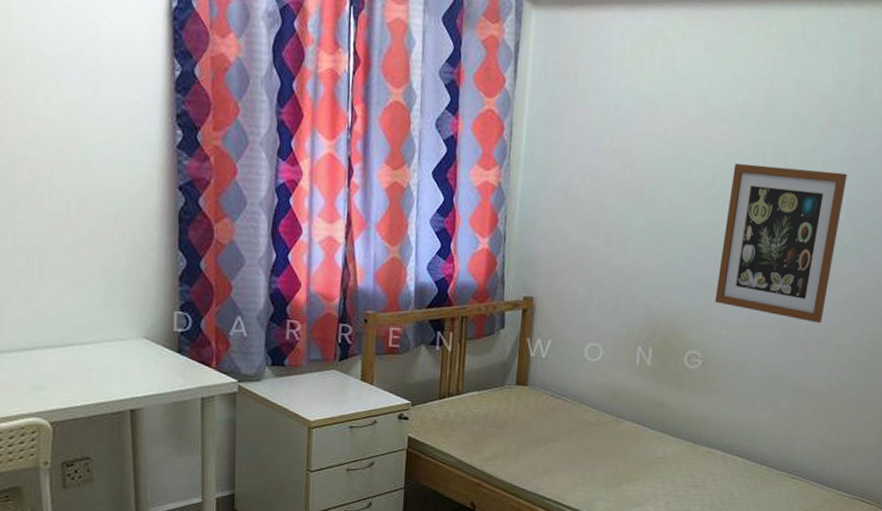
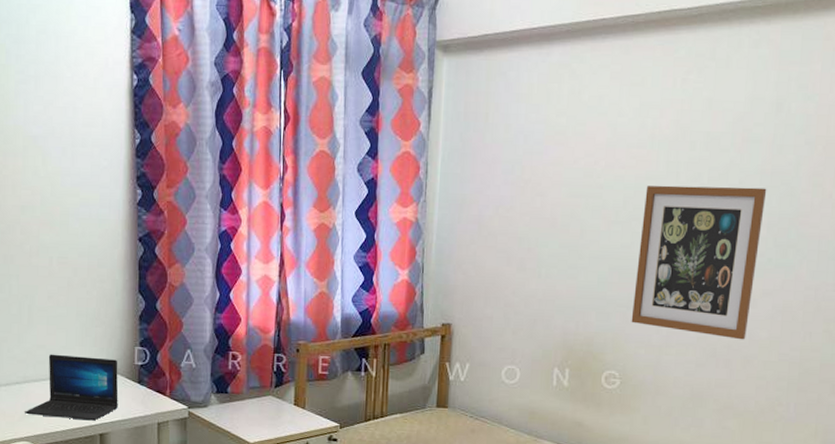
laptop: none [35,316,154,395] -> present [25,354,119,421]

